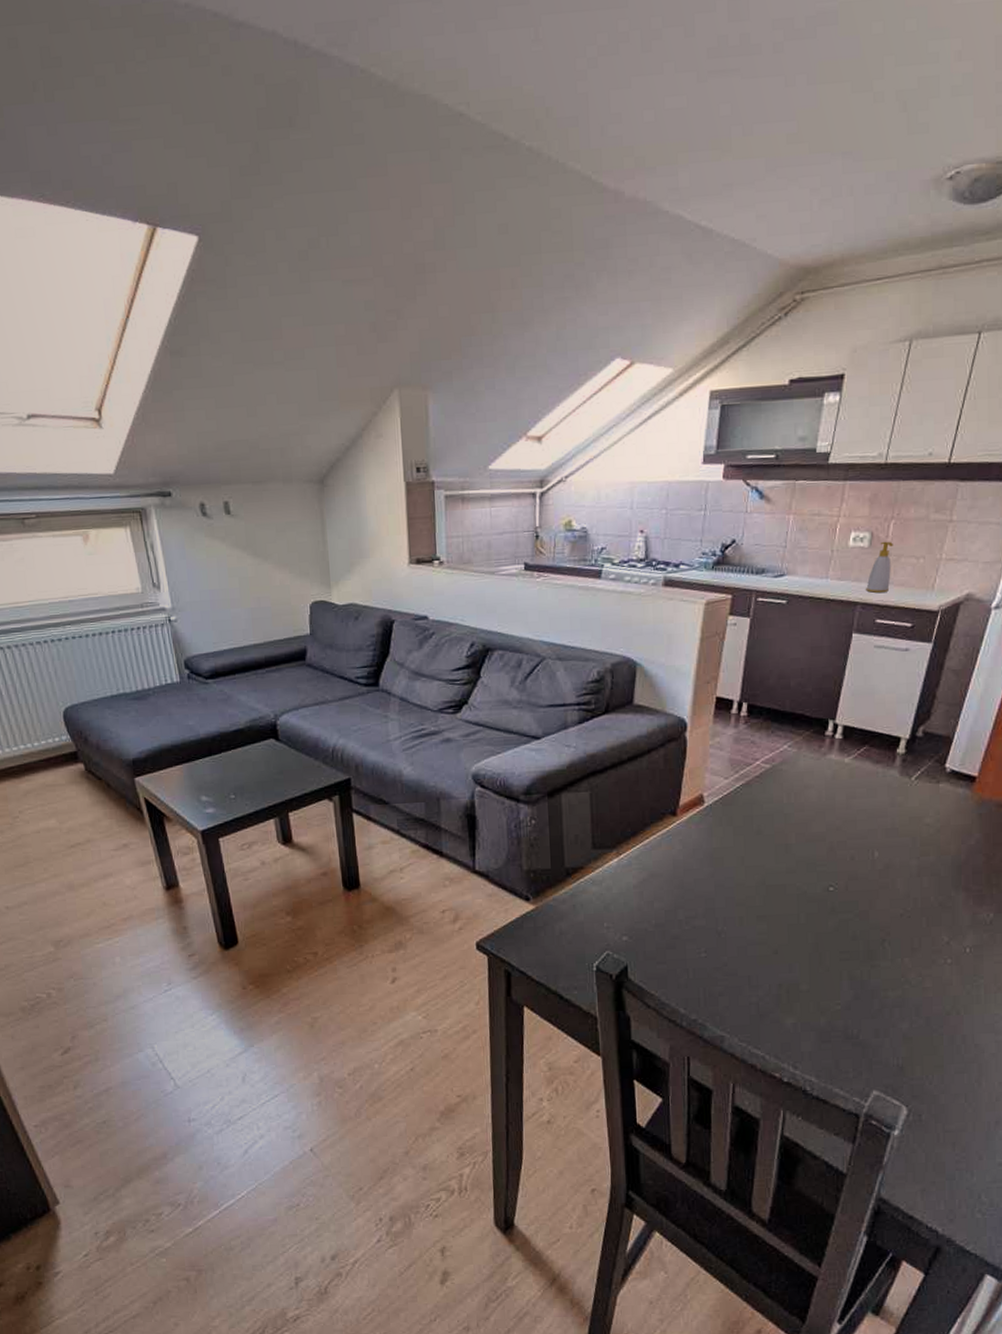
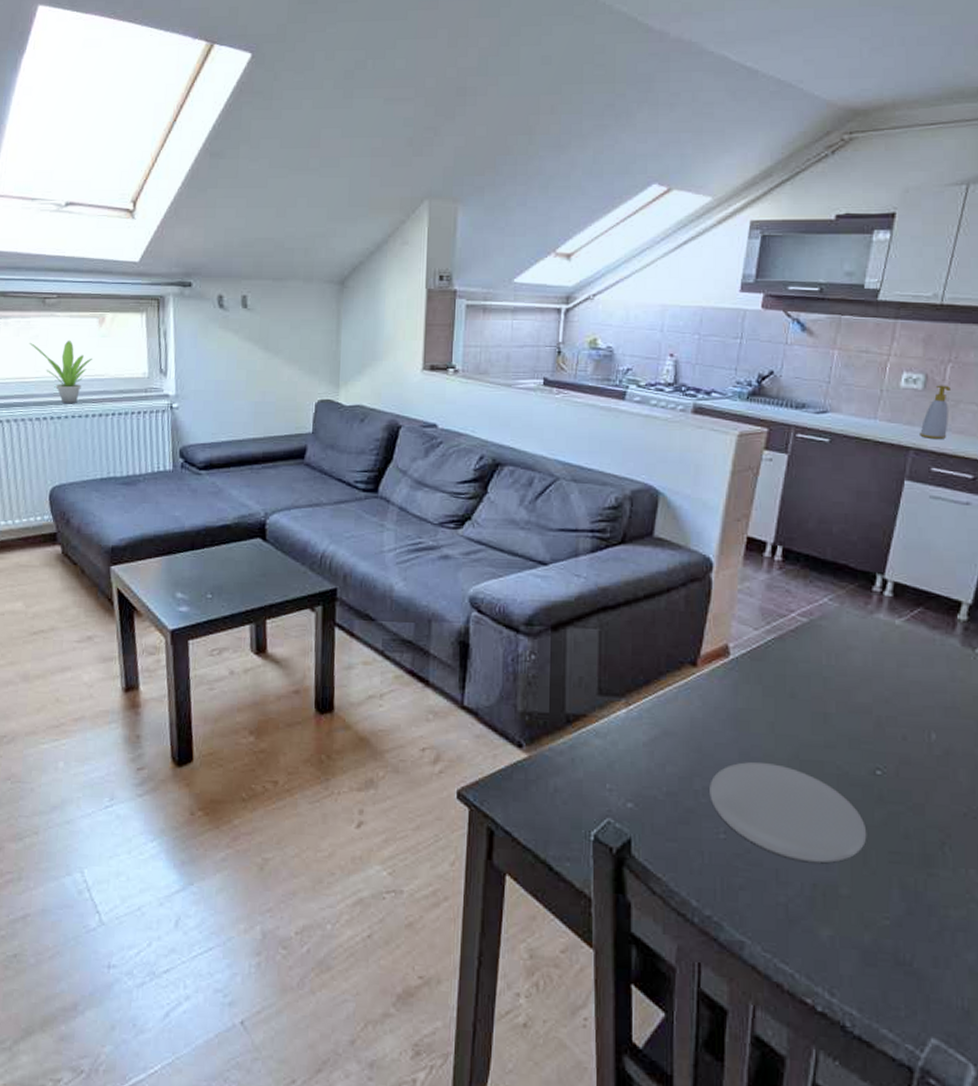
potted plant: none [15,560,83,625] -> present [28,340,92,403]
plate: none [691,890,822,968] -> present [709,761,867,864]

